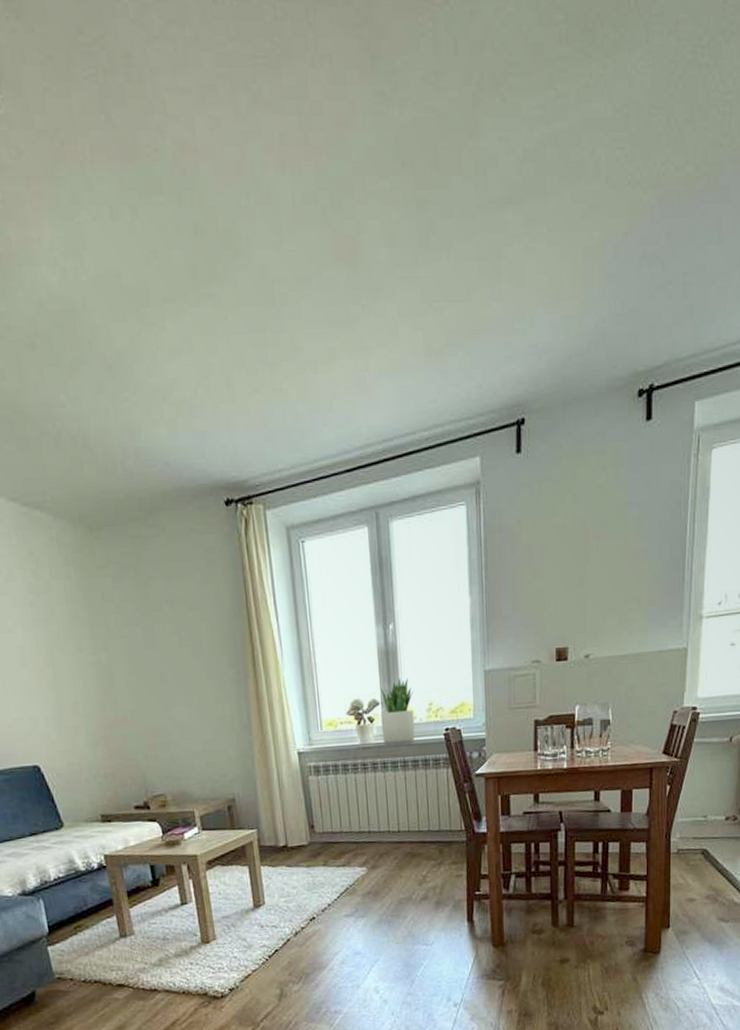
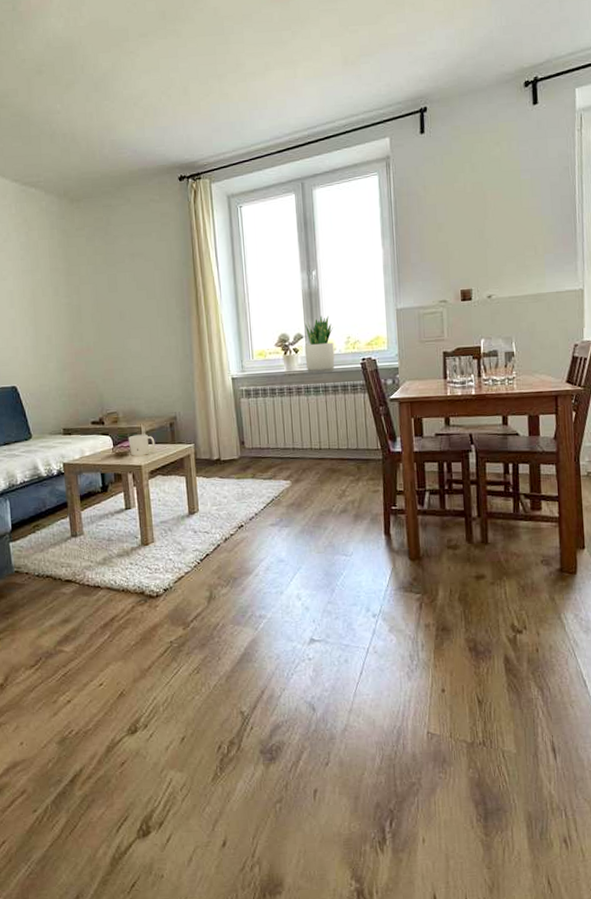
mug: none [179,819,212,846] -> present [128,434,156,457]

